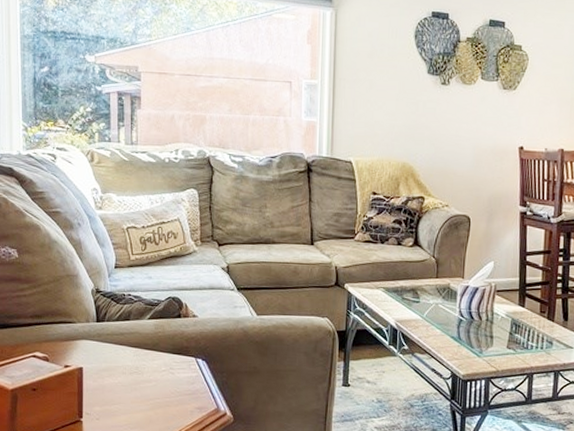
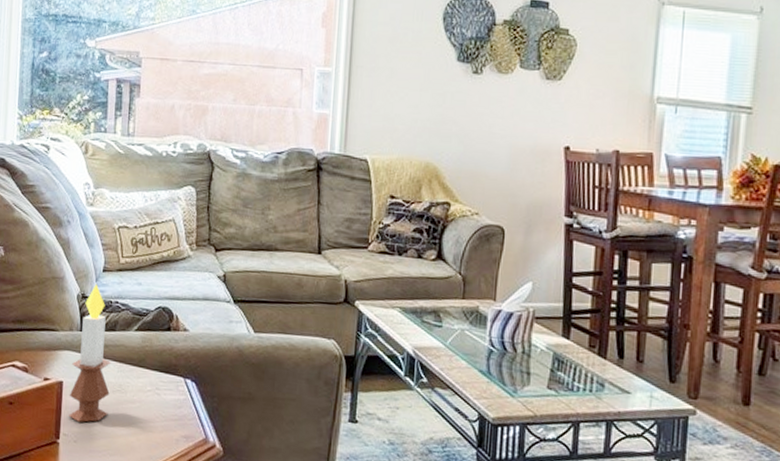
candle: none [89,279,127,402] -> present [69,284,111,422]

